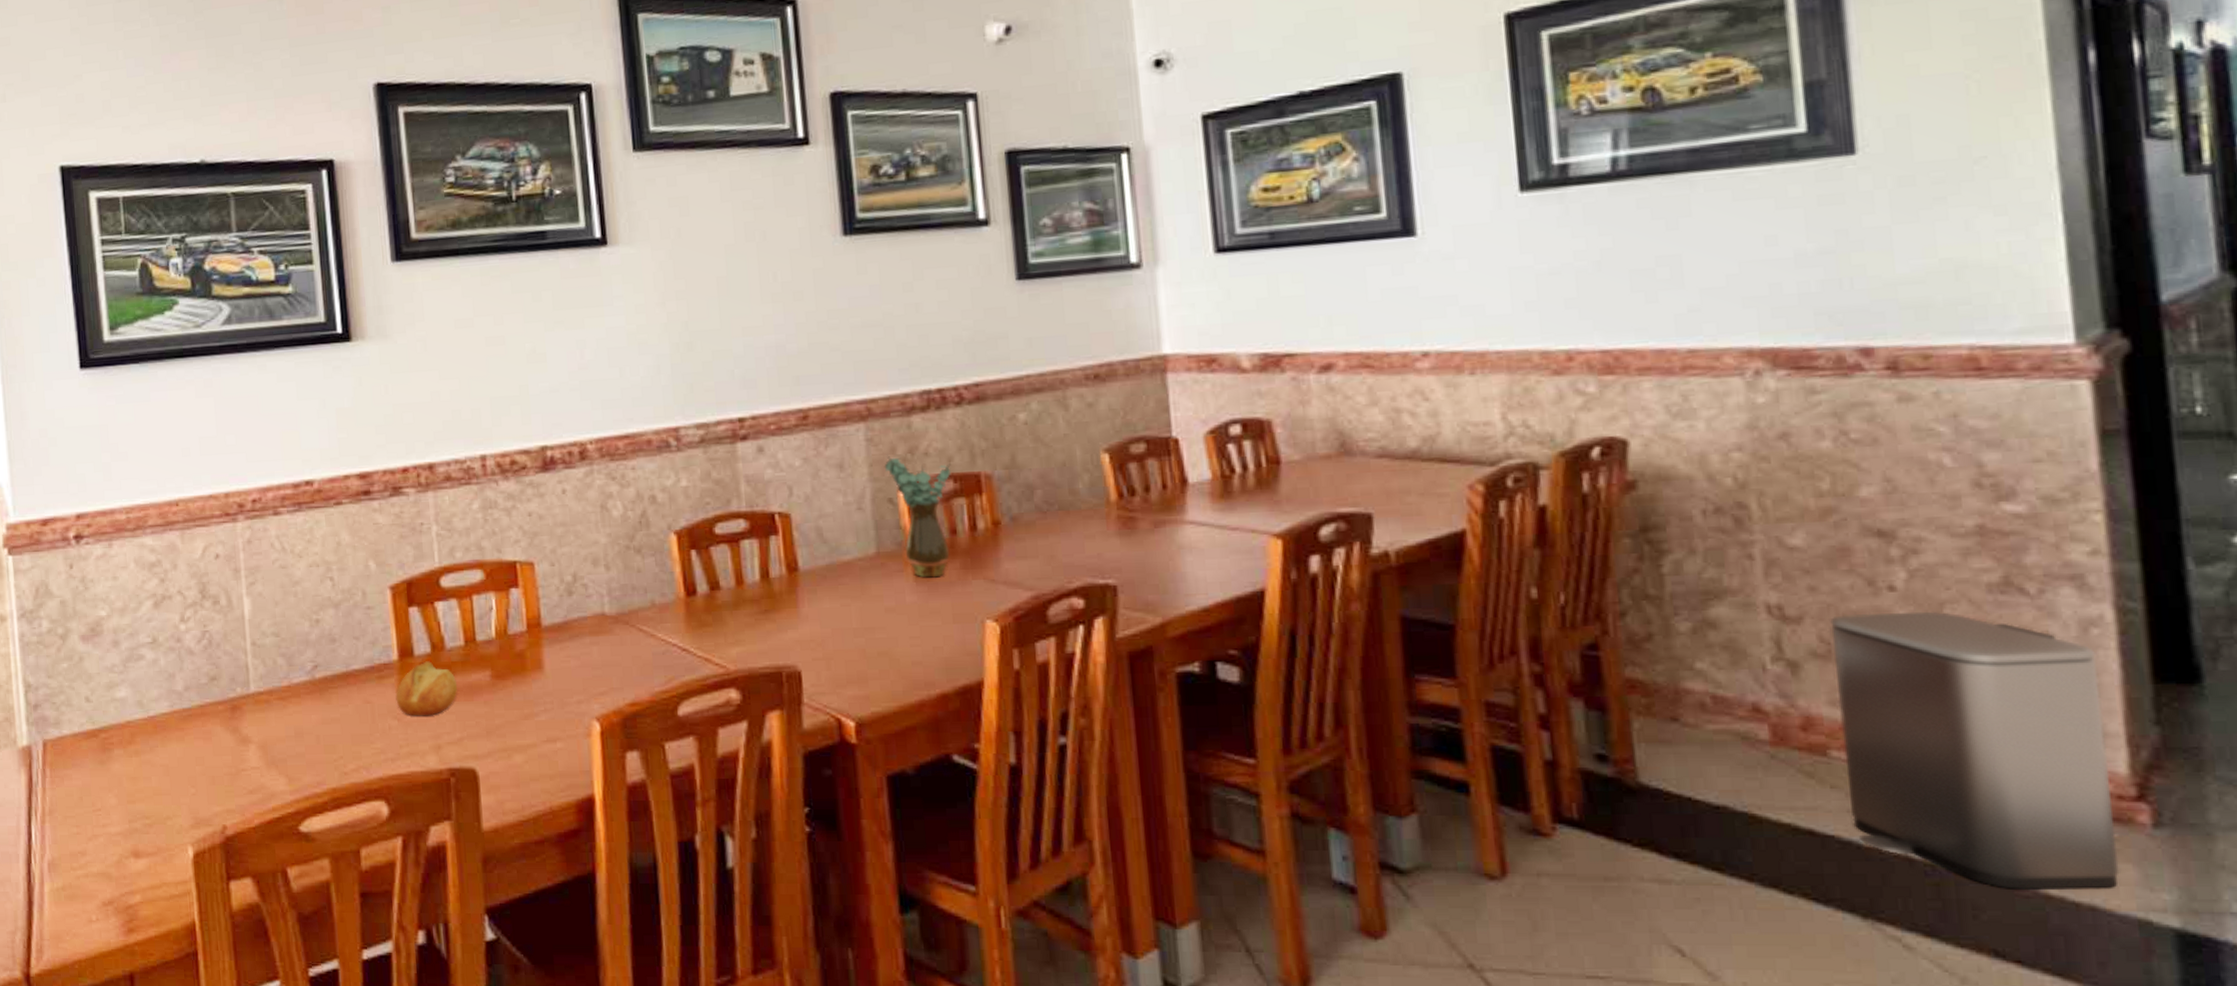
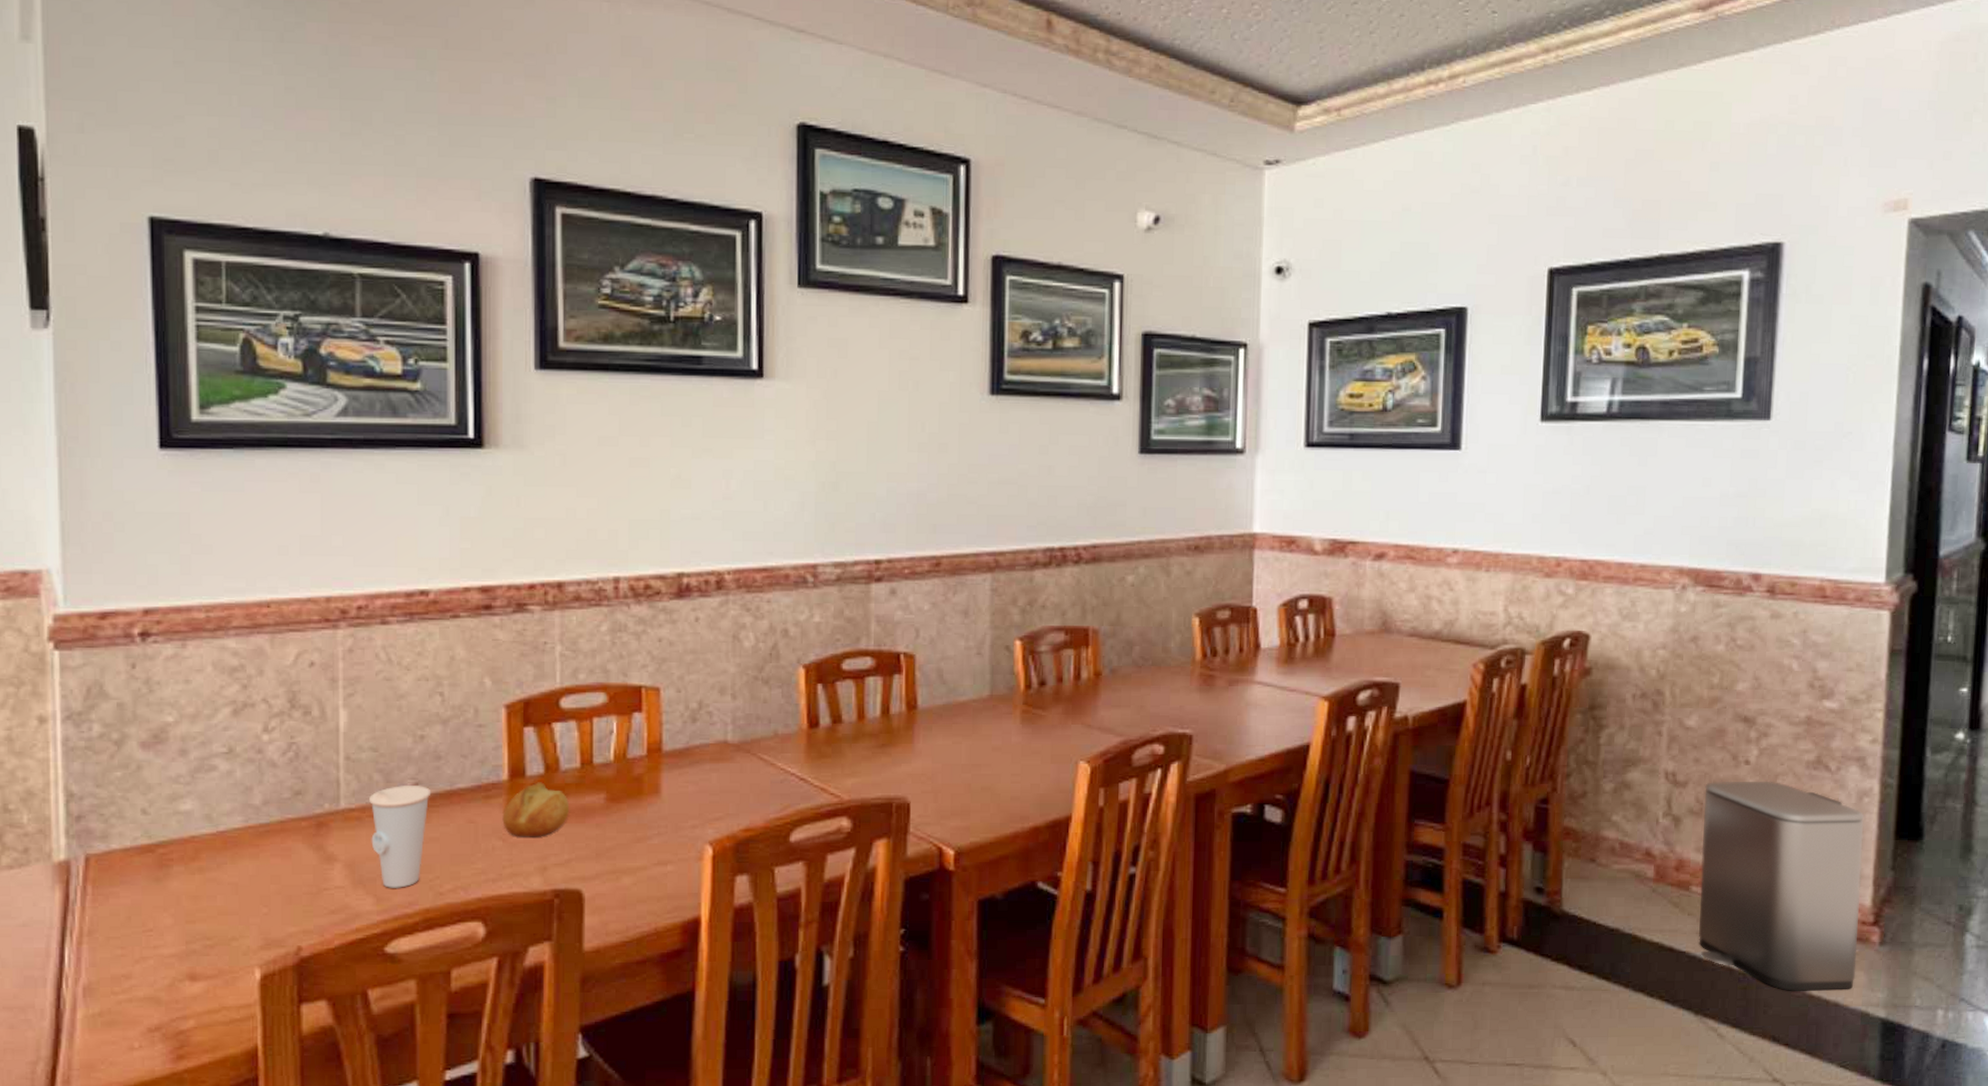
cup: none [274,668,330,768] -> present [368,786,431,888]
vase: present [884,455,951,578] -> none [1005,605,1064,721]

